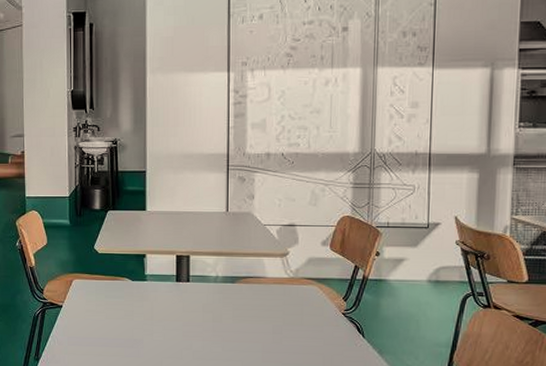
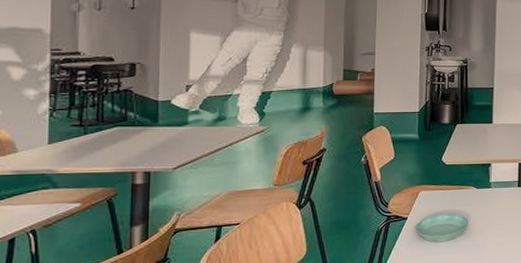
saucer: none [69,305,124,333] -> present [414,213,469,242]

